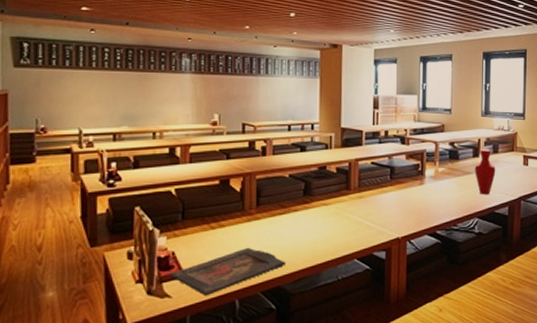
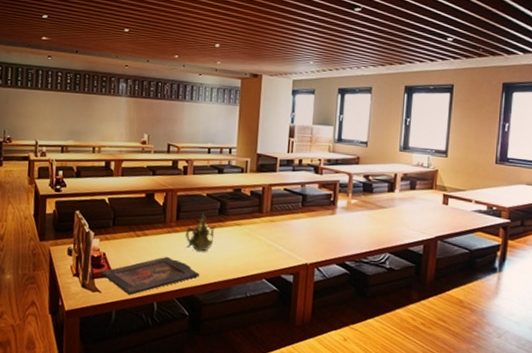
teapot: none [268,194,302,238] -> present [186,211,217,251]
vase: present [475,149,496,195] -> none [389,184,412,231]

